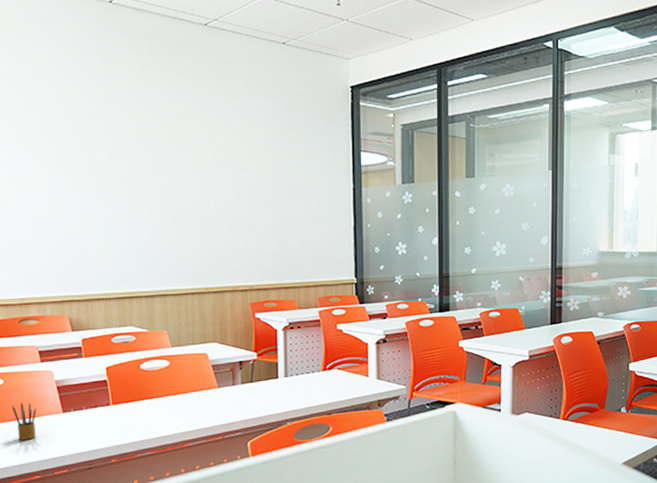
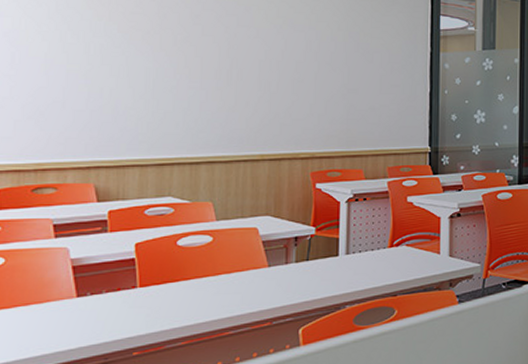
pencil box: present [11,402,37,440] -> none [12,285,44,331]

